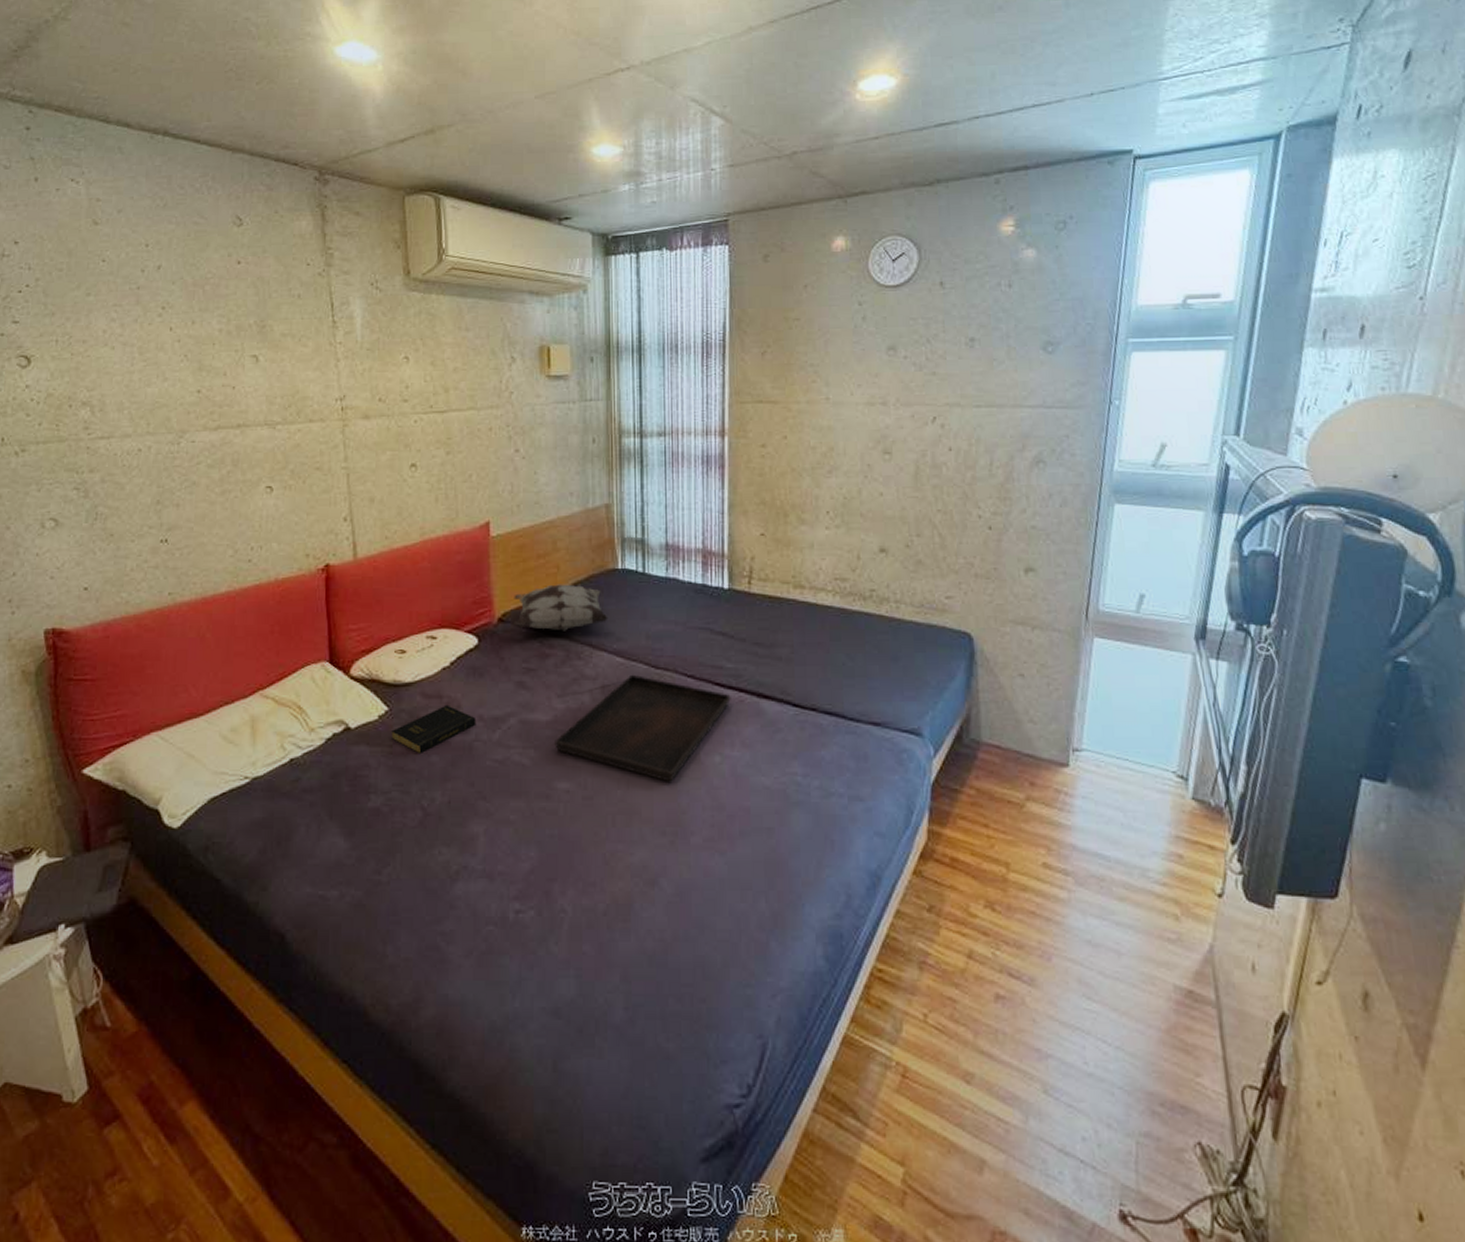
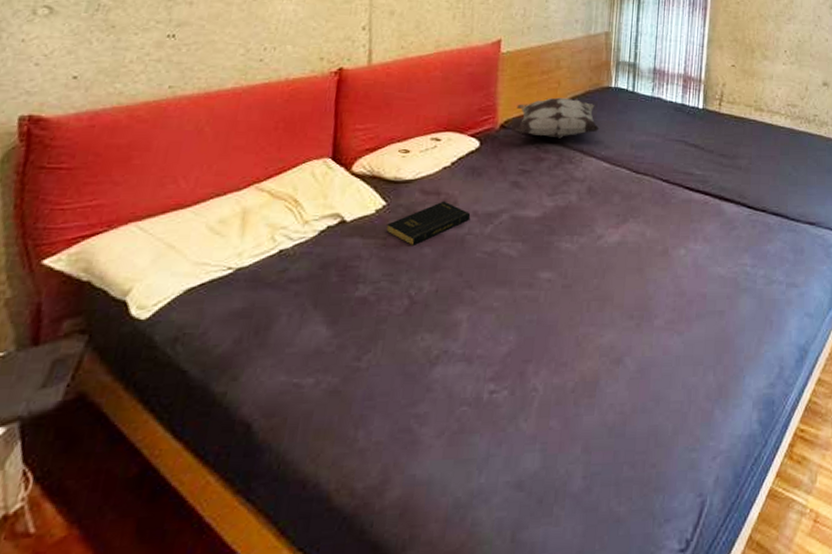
serving tray: present [555,674,731,782] -> none [541,177,698,272]

